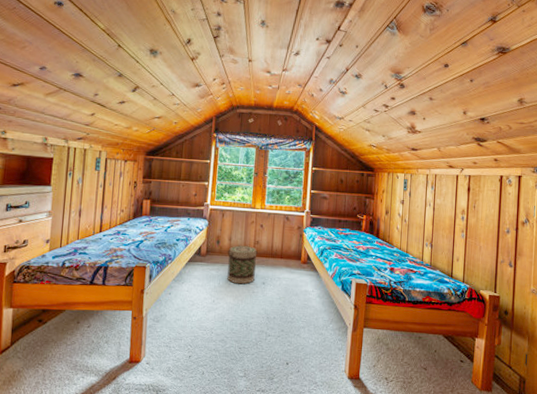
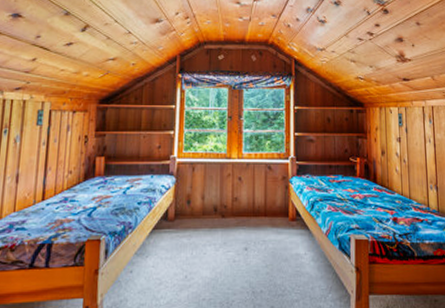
basket: present [227,245,258,285] -> none [200,204,237,253]

